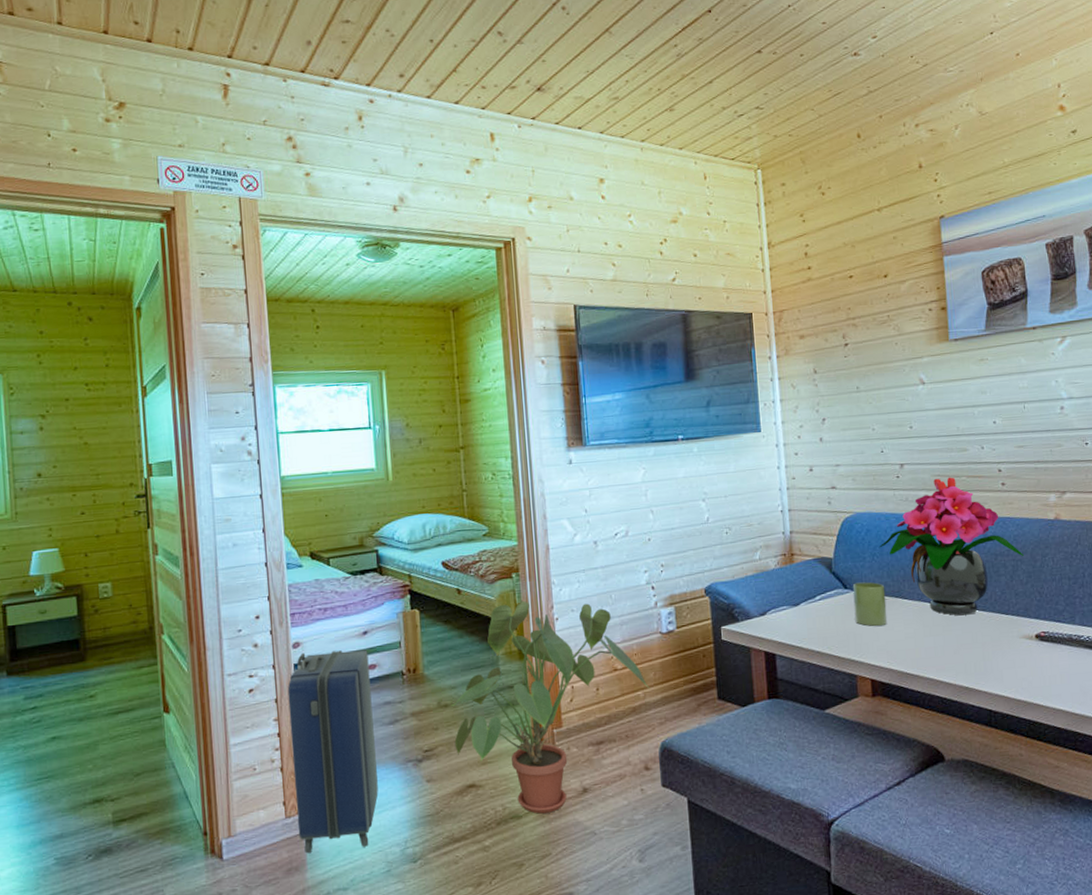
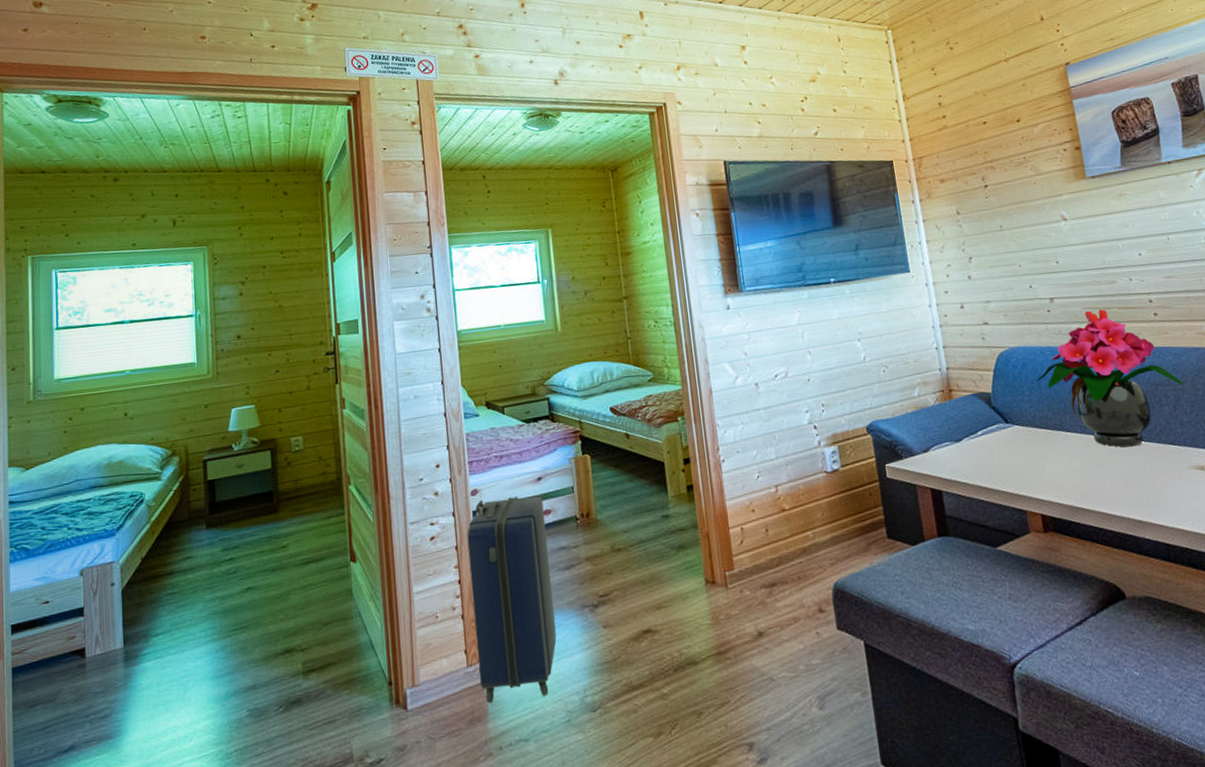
house plant: present [450,601,650,814] -> none [623,444,819,660]
mug: present [852,582,888,627] -> none [1013,415,1053,461]

